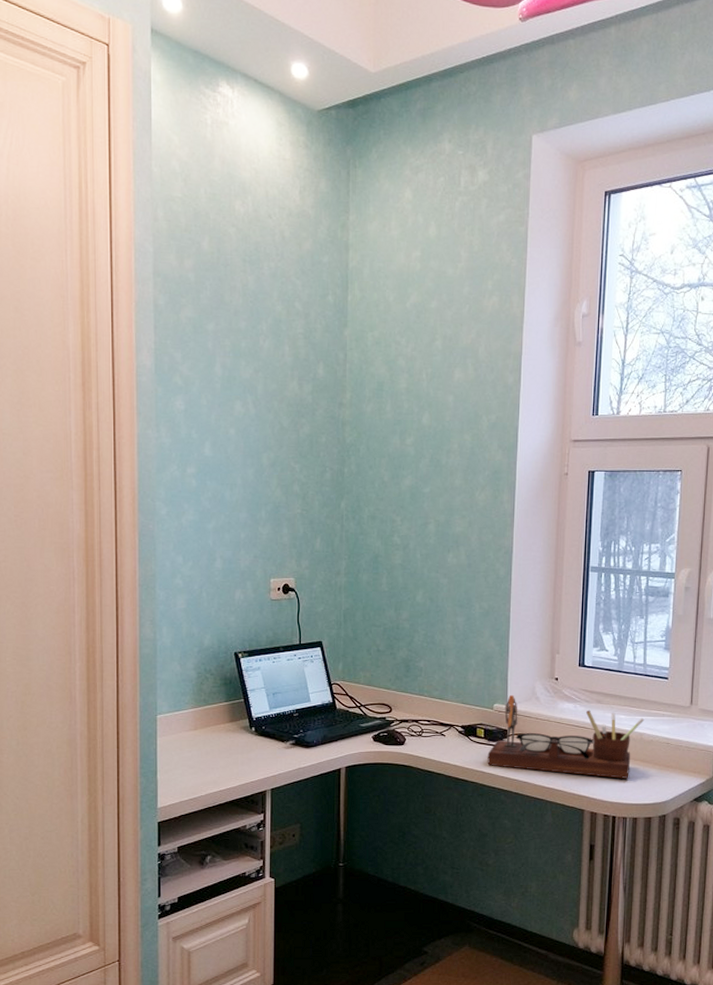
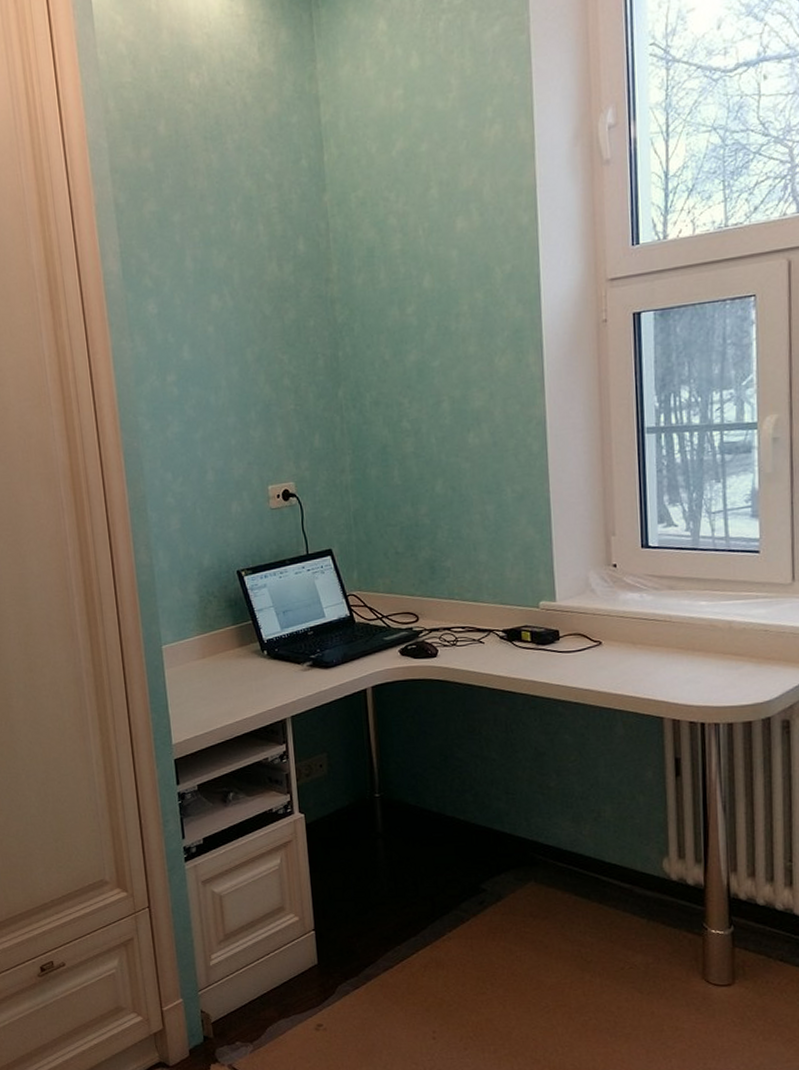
desk organizer: present [487,694,645,779] -> none [537,588,733,678]

